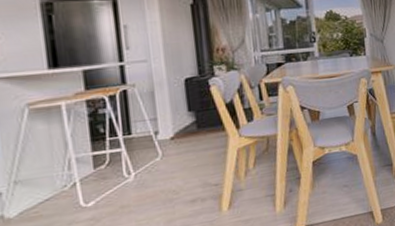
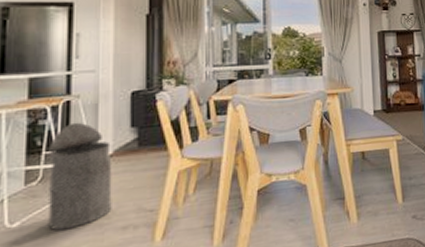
trash can: none [112,109,179,207] -> present [48,122,112,231]

